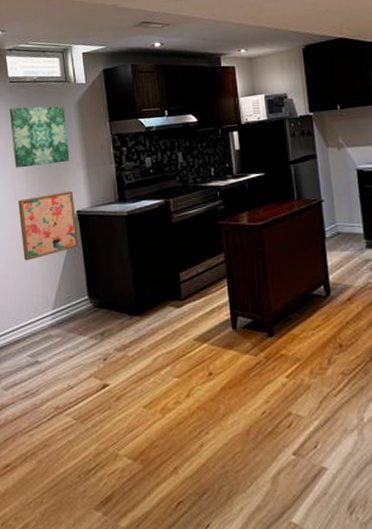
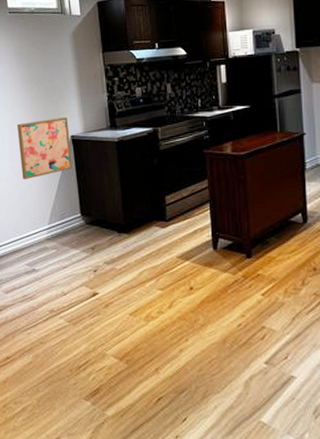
wall art: present [9,106,70,168] -> none [9,36,65,94]

